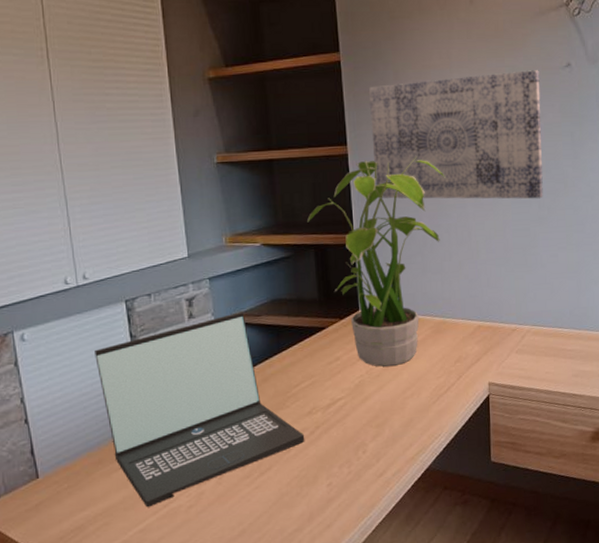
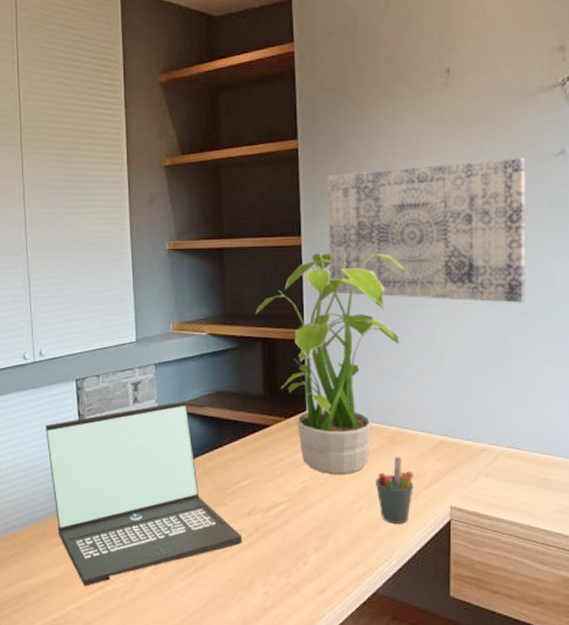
pen holder: none [424,344,457,405] -> present [376,457,413,524]

